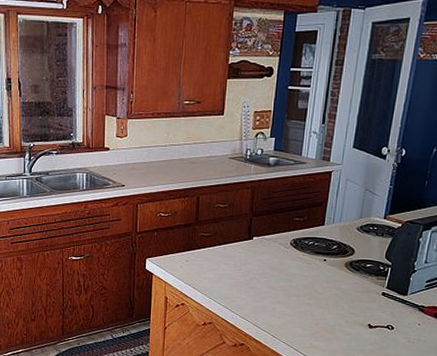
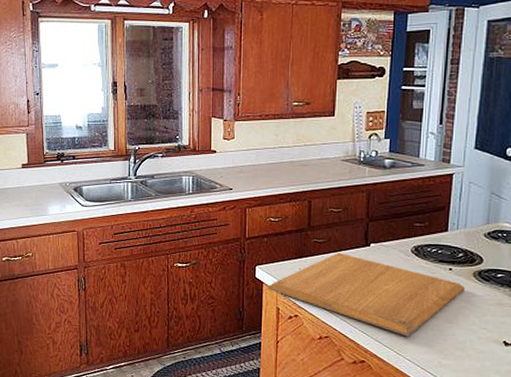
chopping board: none [157,246,337,322] -> present [268,253,464,337]

